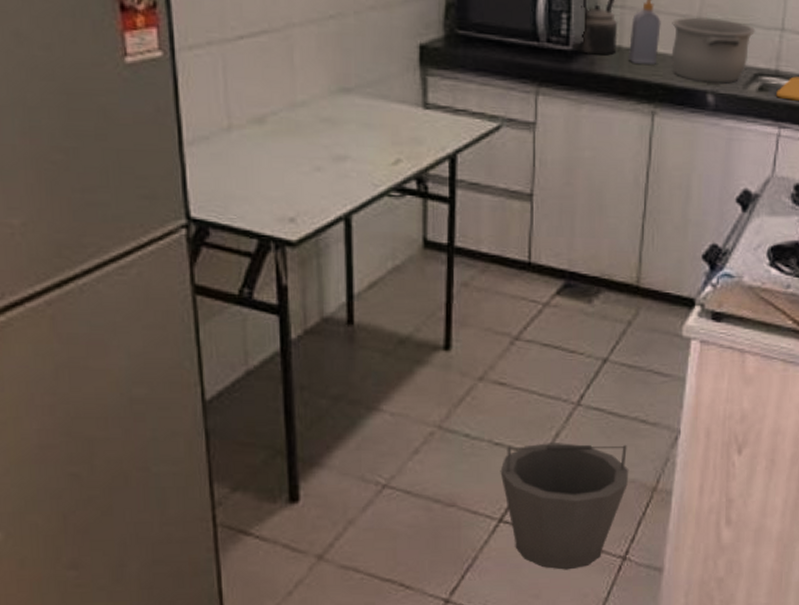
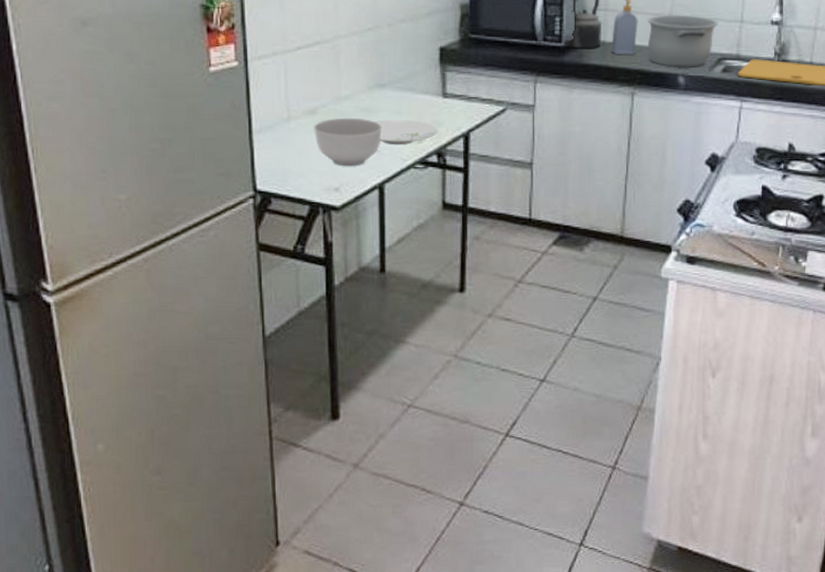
bowl: none [260,129,348,191] -> present [313,117,382,166]
plate: none [338,133,418,167] -> present [374,119,438,145]
bucket: present [500,443,629,570] -> none [506,369,617,478]

